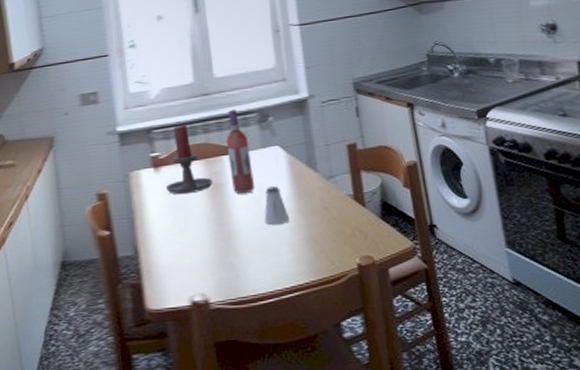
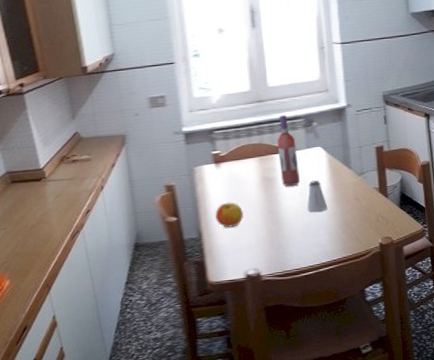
apple: none [154,213,188,244] -> present [215,202,244,228]
candle holder: present [165,123,212,195] -> none [225,126,265,187]

